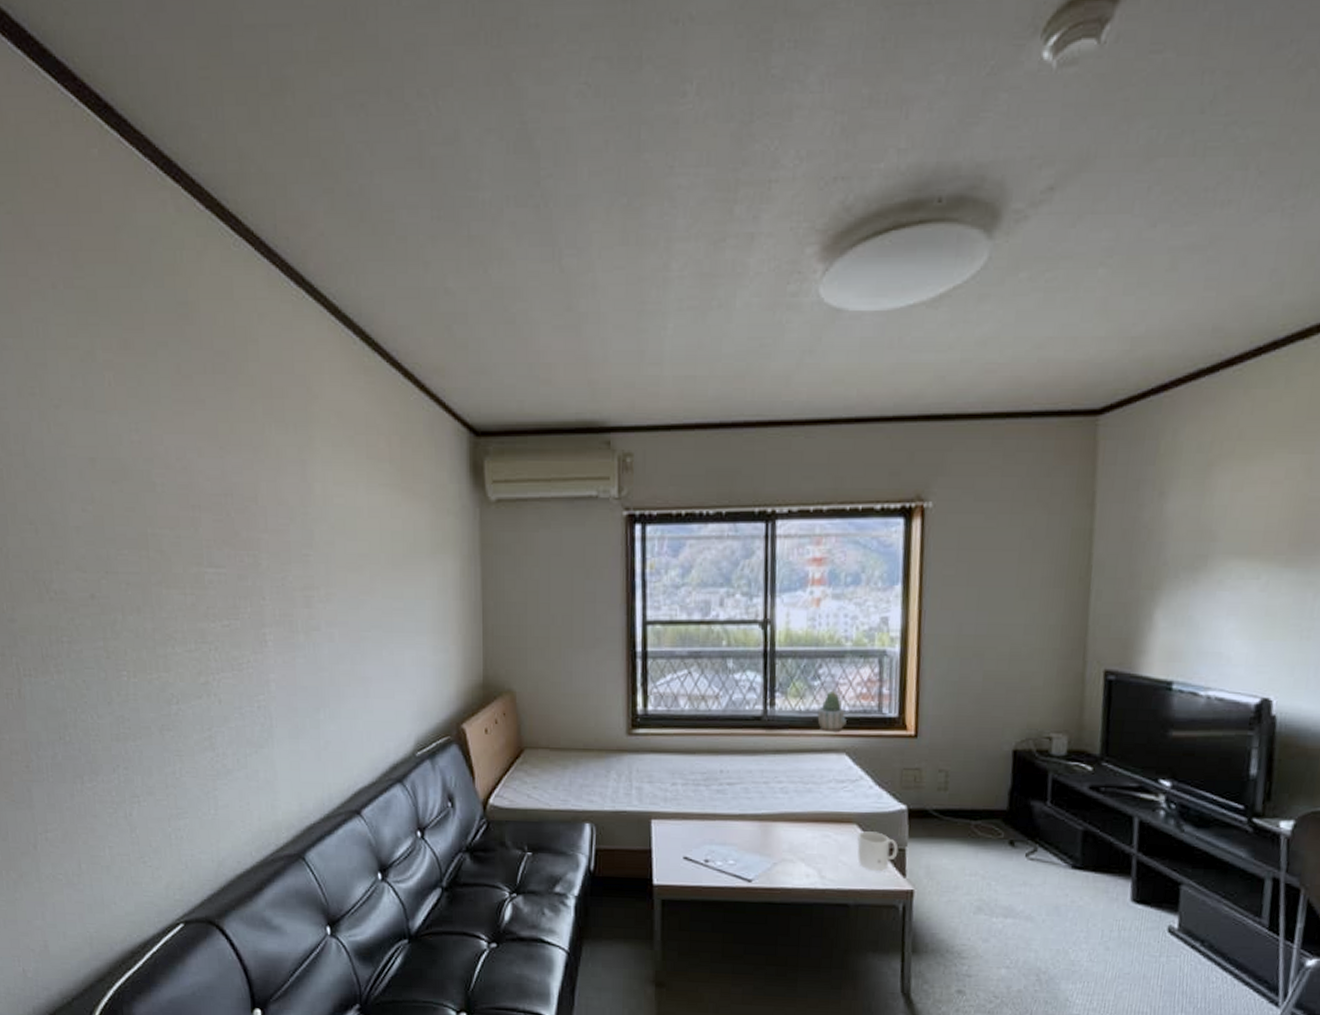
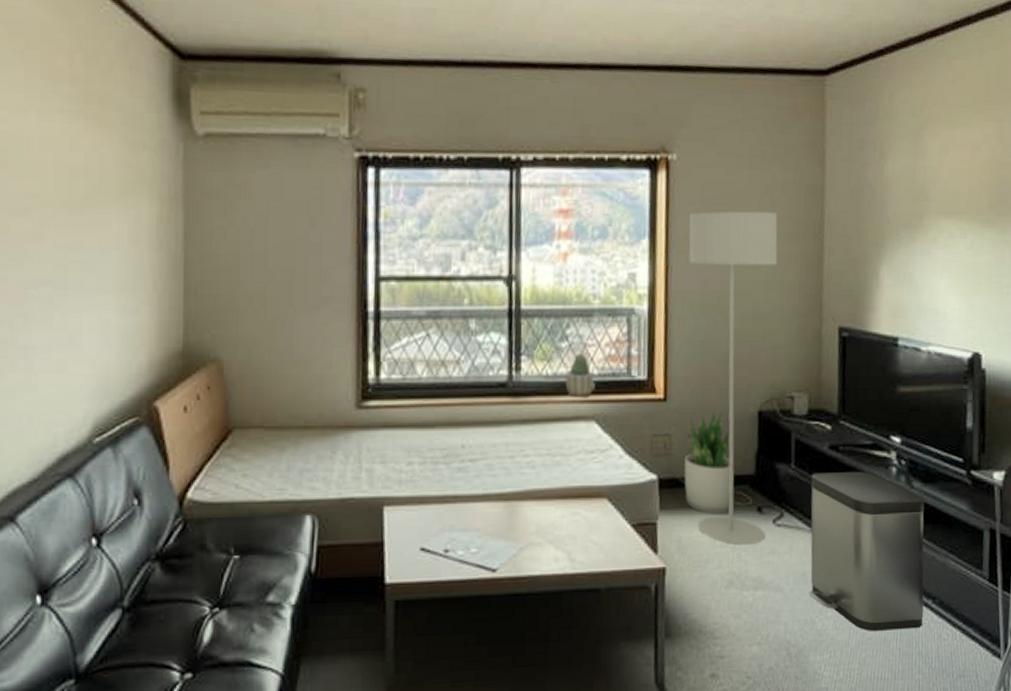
mug: present [857,831,899,871] -> none [607,506,650,549]
planter: none [933,750,983,845] -> present [684,412,731,514]
floor lamp: none [943,556,1040,876] -> present [688,211,778,545]
pedal bin: none [1062,812,1196,969] -> present [809,471,925,631]

